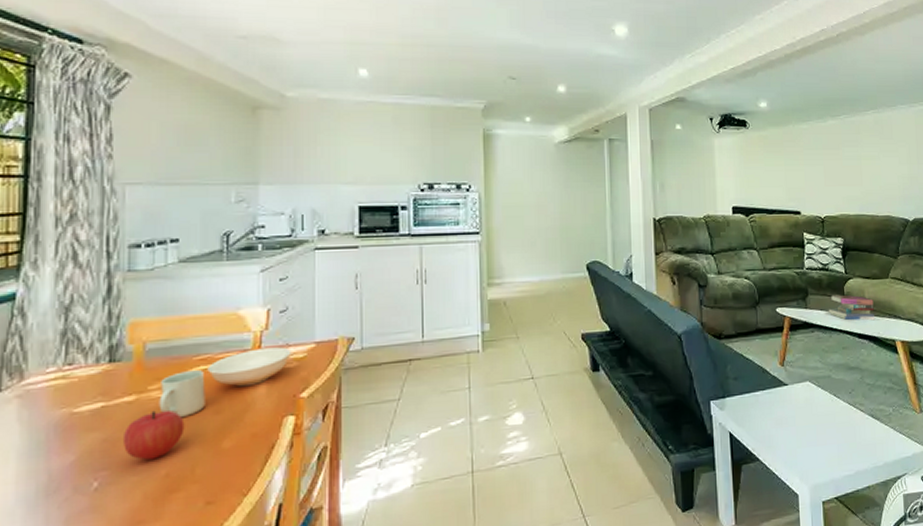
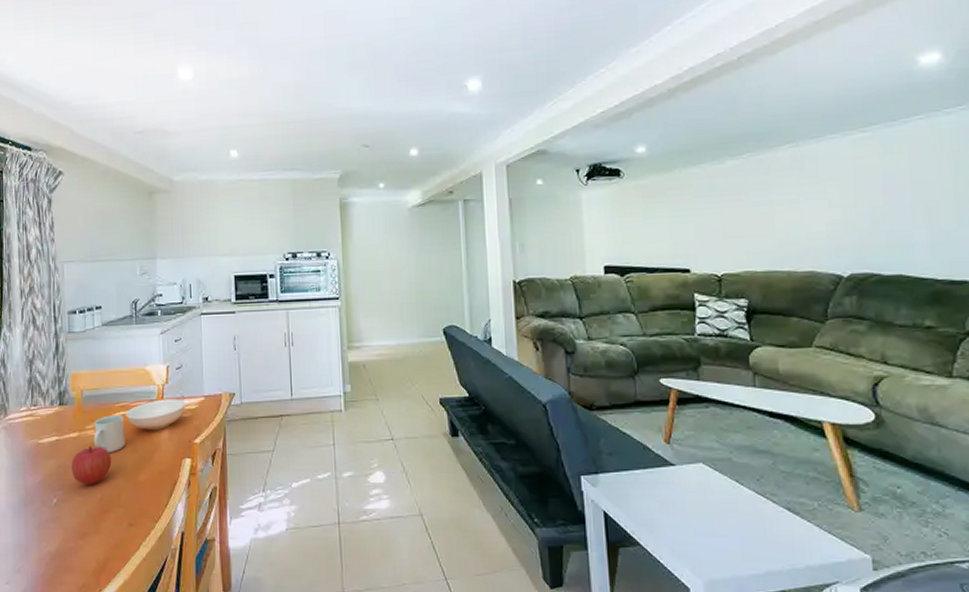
books: present [828,295,875,321] -> none [727,365,792,397]

